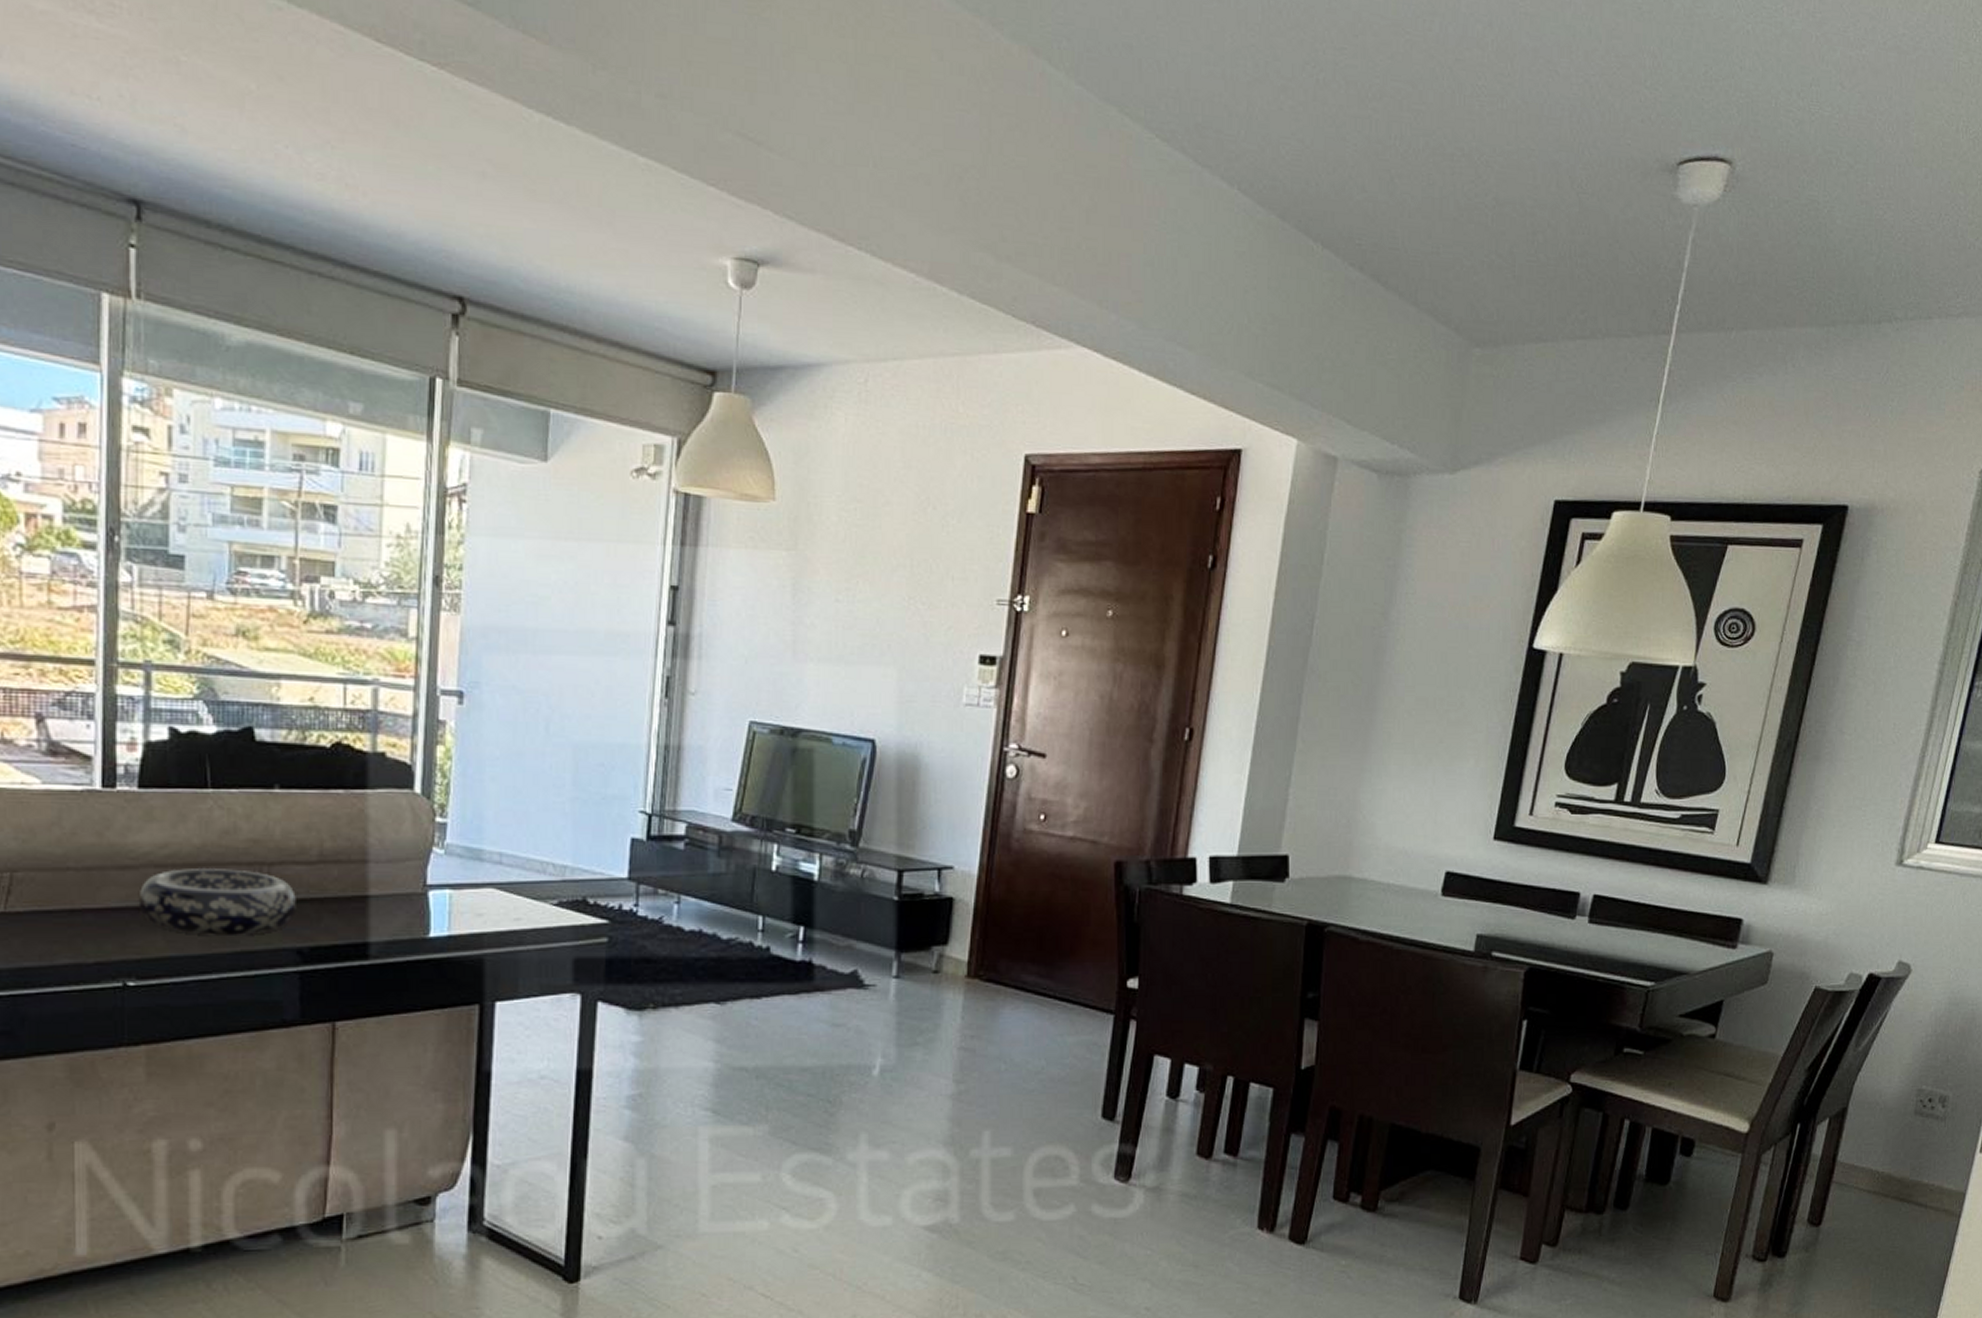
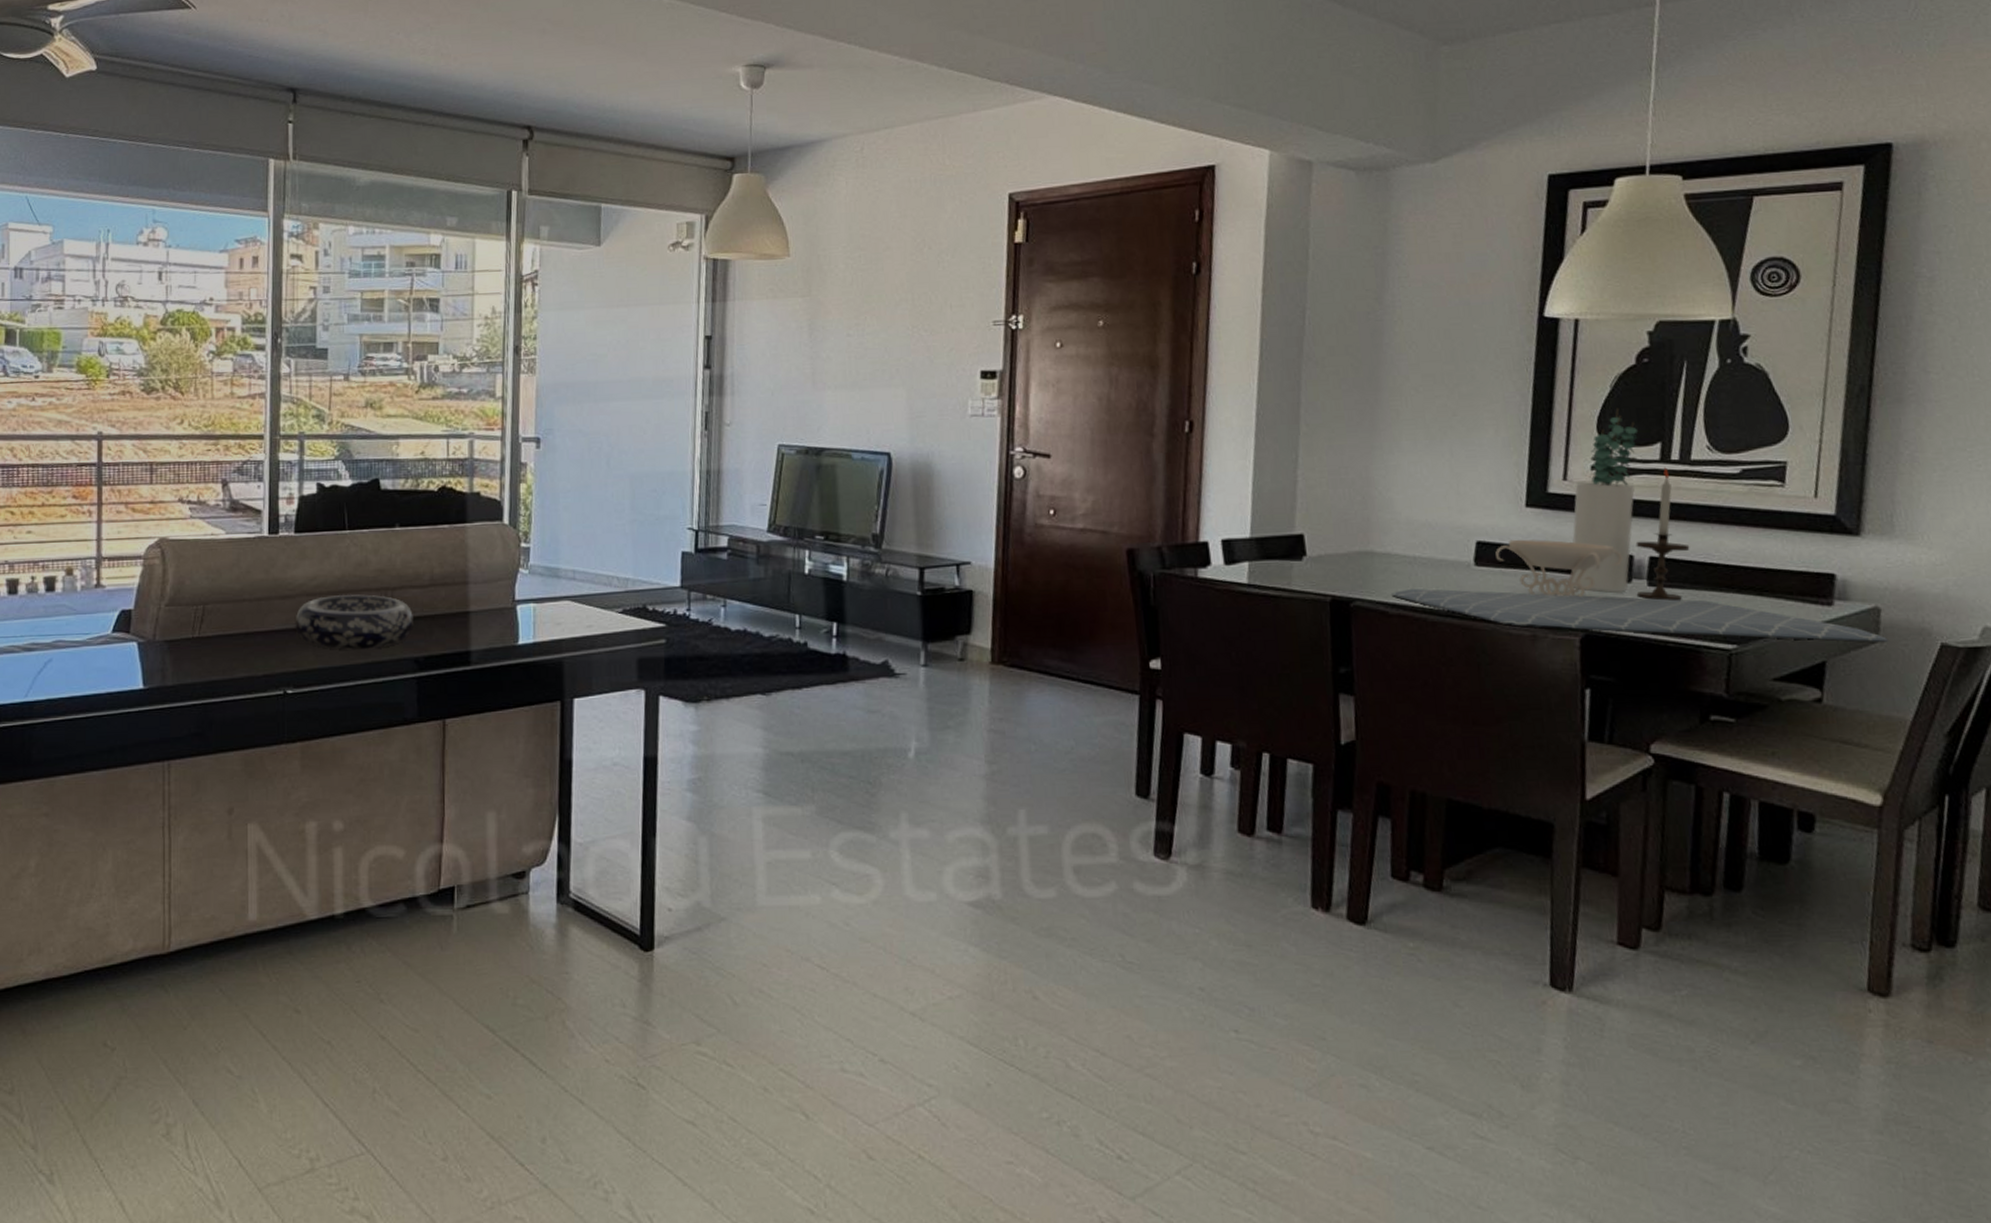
placemat: none [1363,915,1776,985] -> present [1391,588,1889,643]
decorative bowl: none [1461,871,1571,931] -> present [1495,539,1623,597]
vase: none [1524,746,1599,929] -> present [1570,407,1637,594]
candlestick: none [1579,808,1628,939] -> present [1635,467,1690,601]

